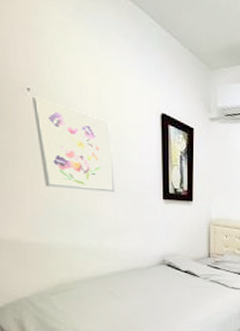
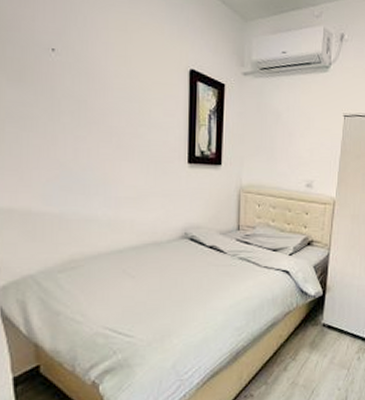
wall art: present [32,96,115,192] -> none [56,56,136,156]

